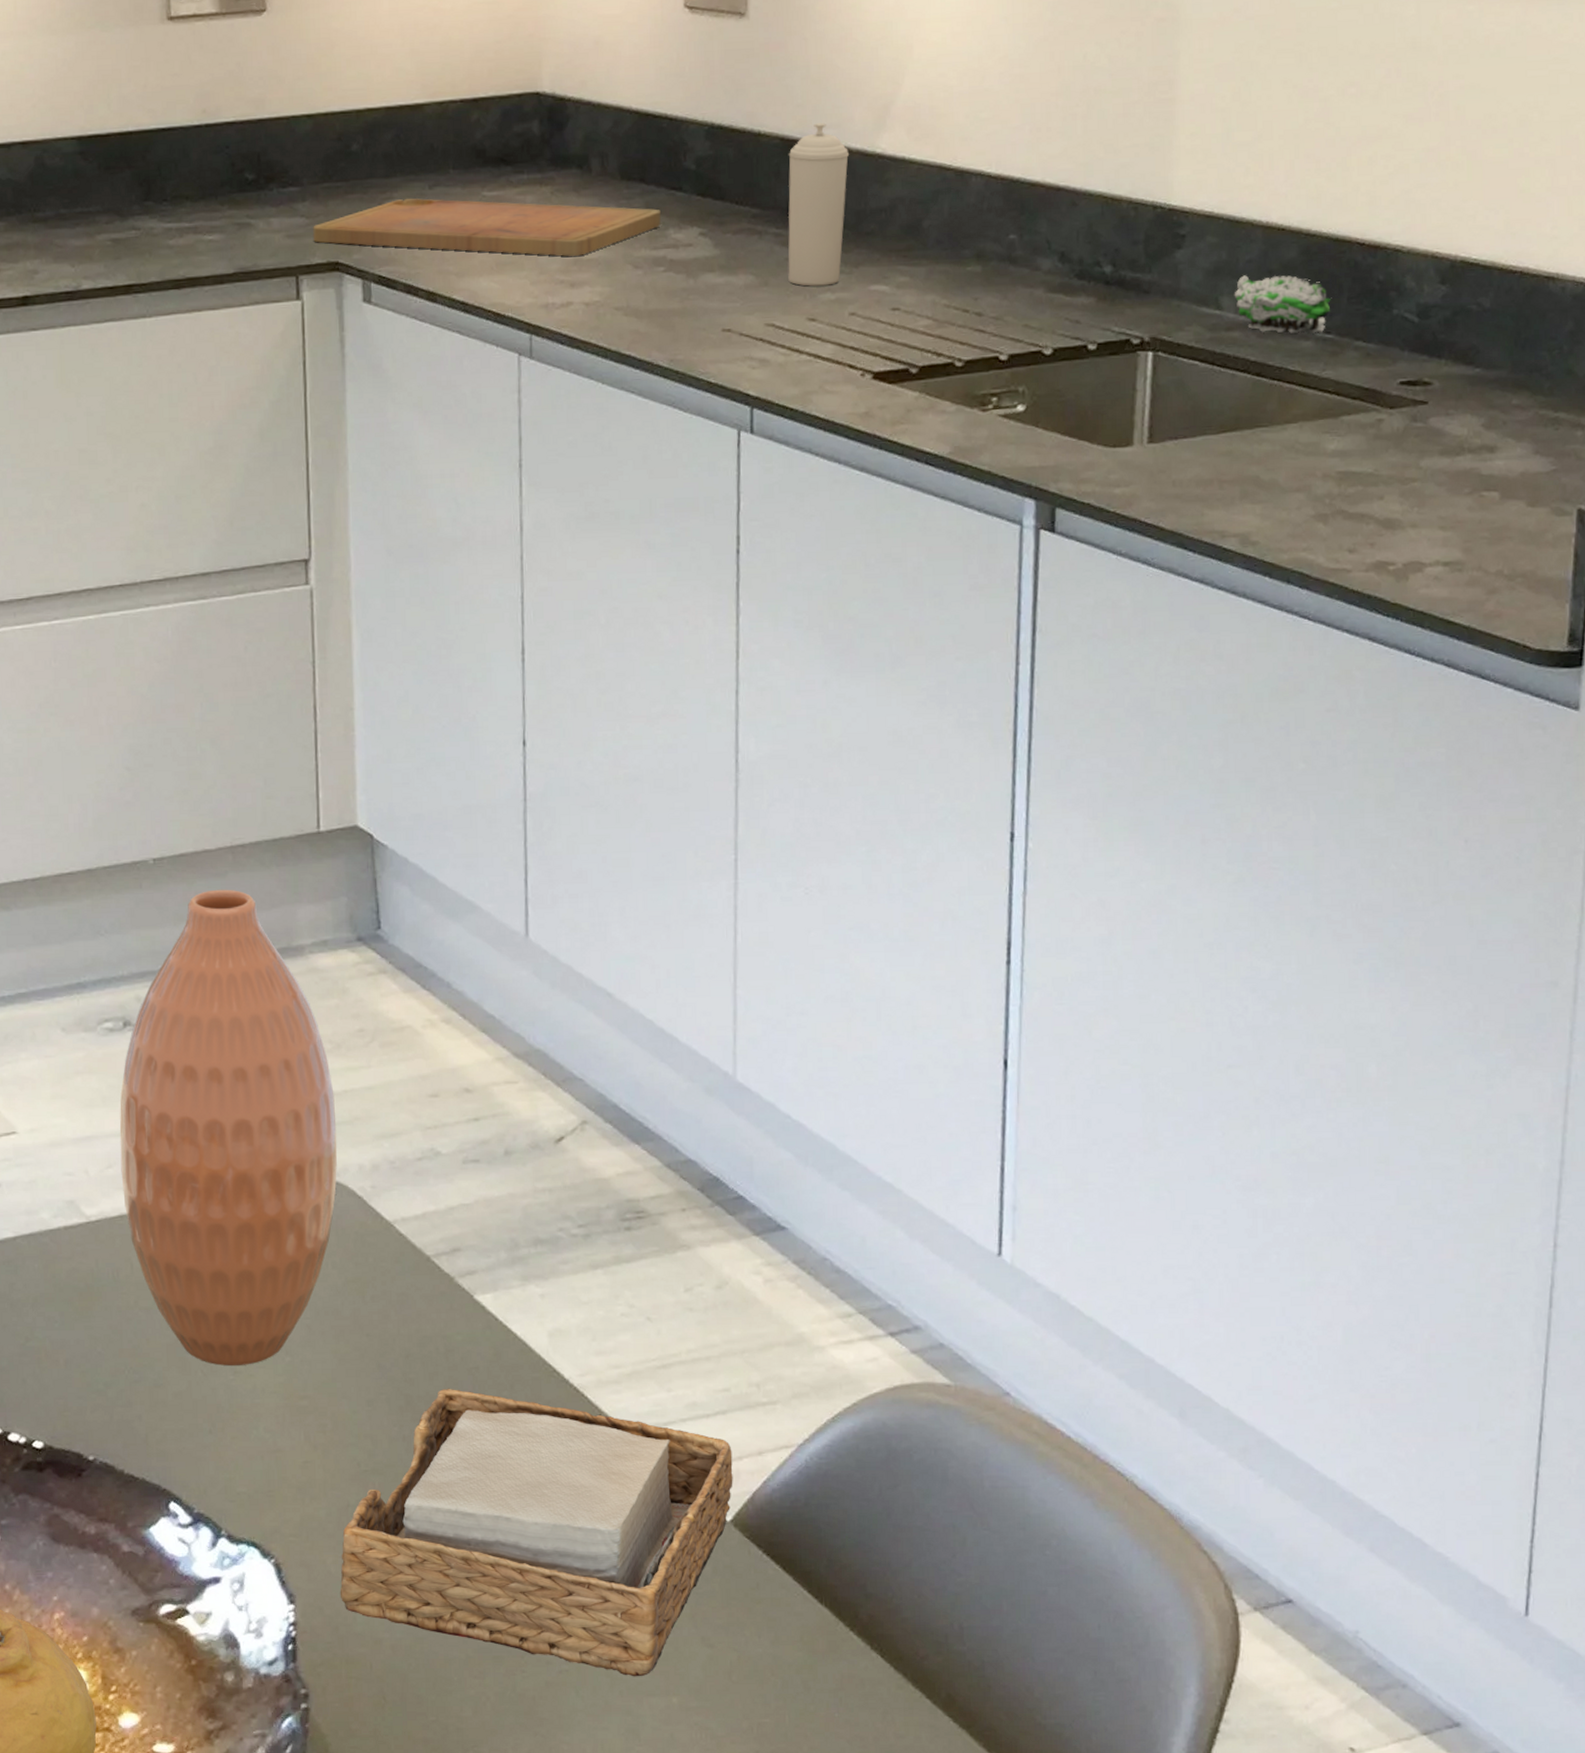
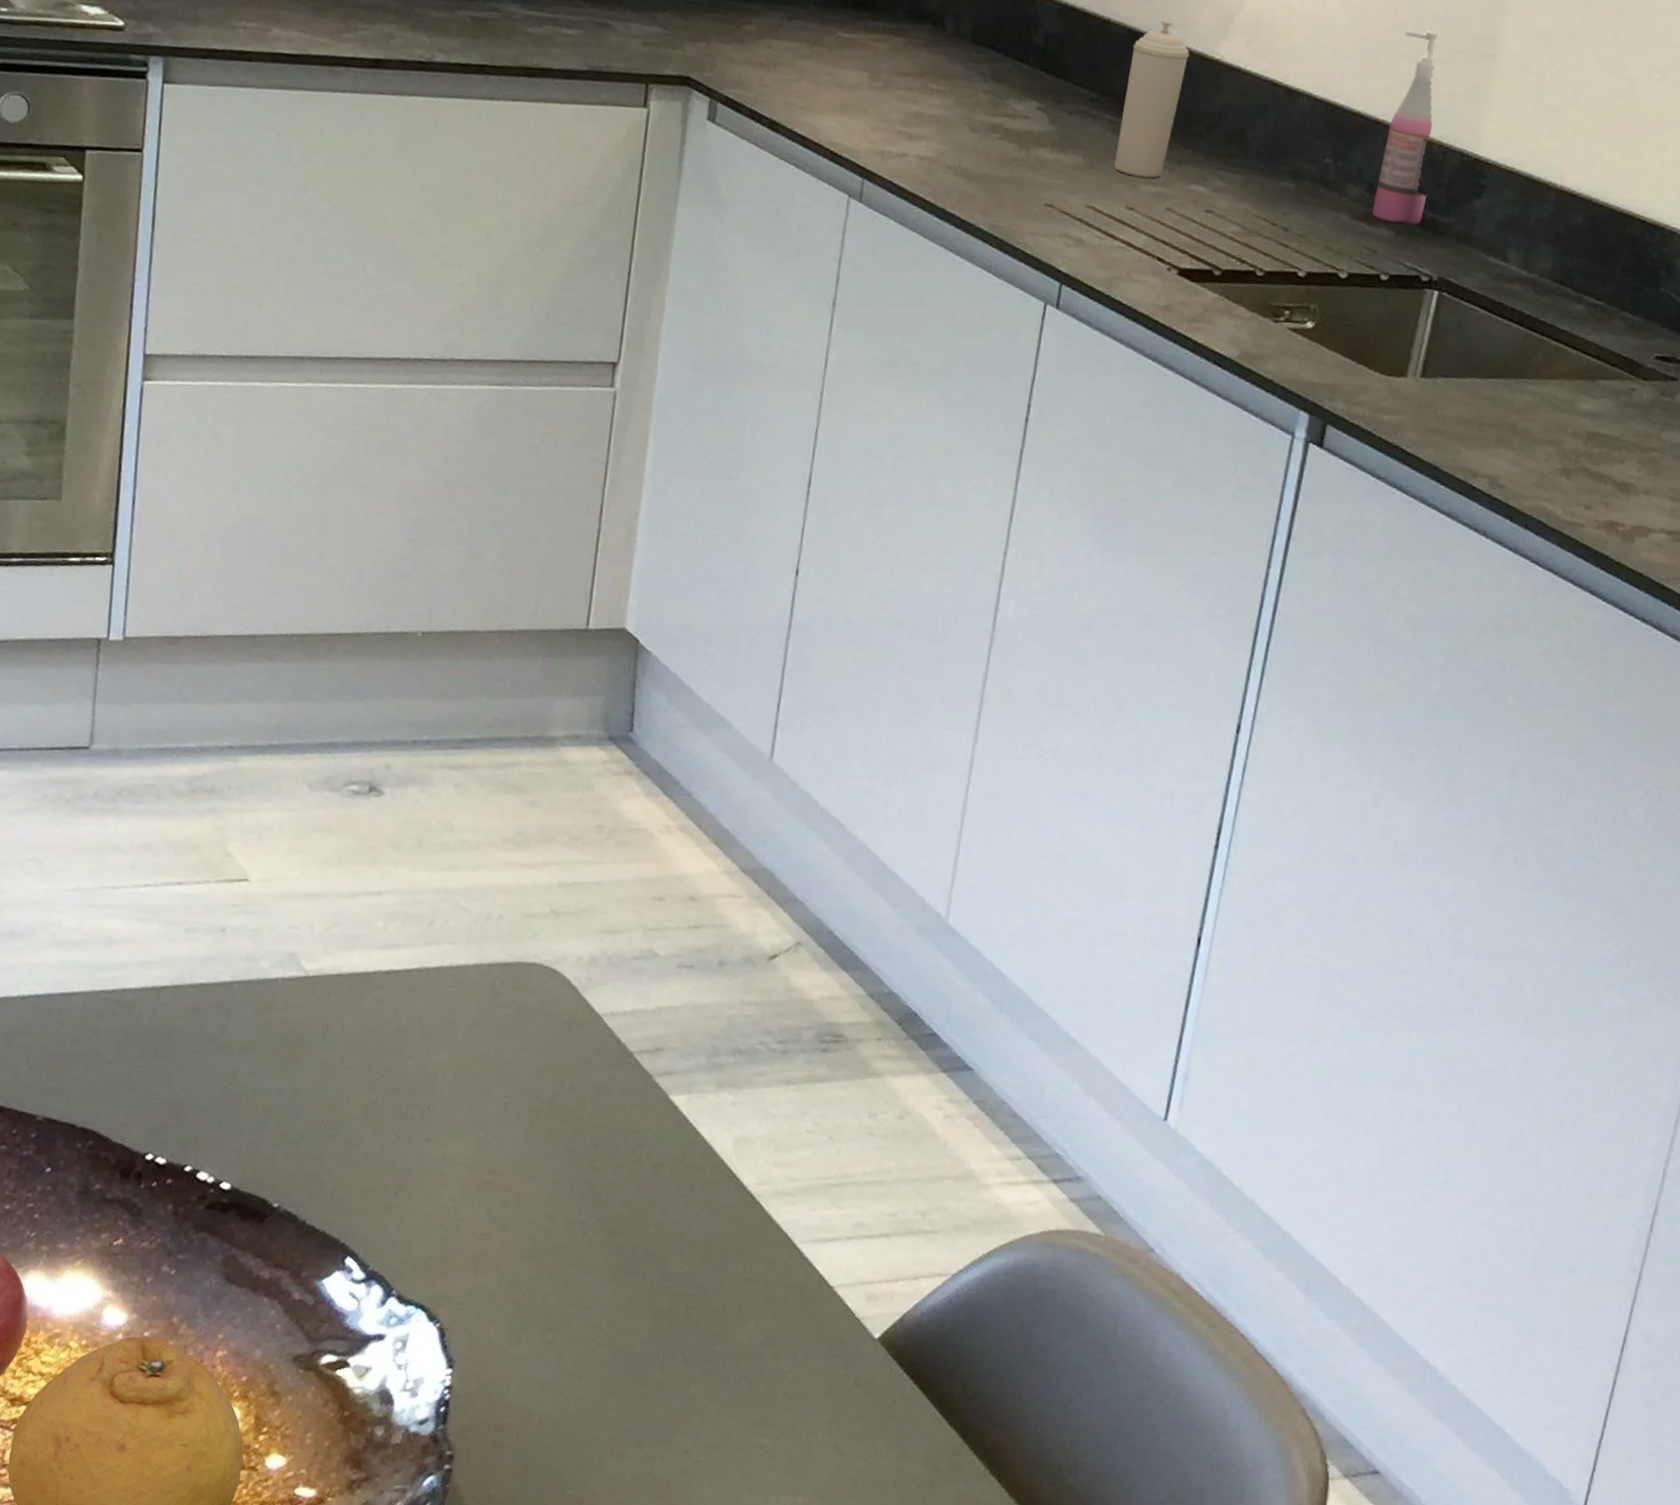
vase: present [119,889,338,1366] -> none [344,670,565,1135]
cutting board: present [313,198,661,256] -> none [668,25,1005,110]
napkin holder: present [340,1388,733,1677] -> none [497,1180,890,1475]
soap dispenser: none [1067,86,1124,290] -> present [1371,31,1439,226]
sponge: present [1234,275,1332,335] -> none [1520,233,1608,300]

